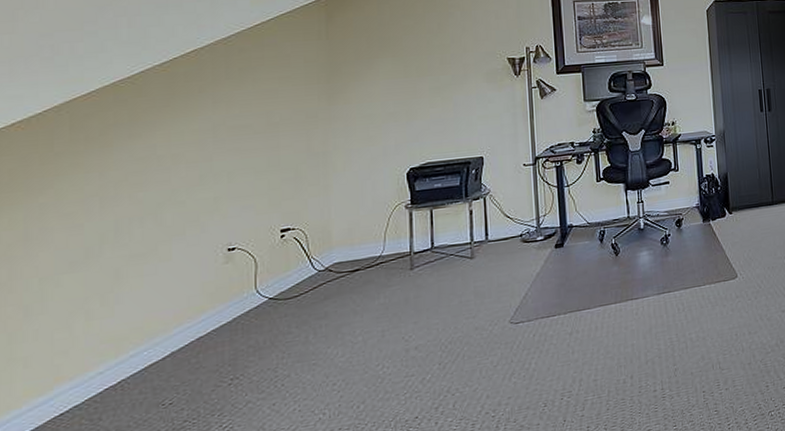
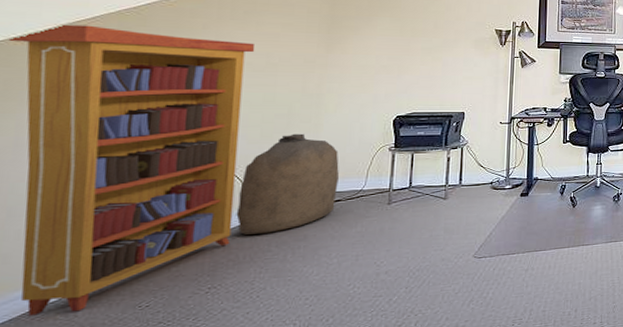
bookcase: none [8,101,254,423] -> present [8,24,255,316]
bag: none [251,198,355,317] -> present [236,133,339,235]

